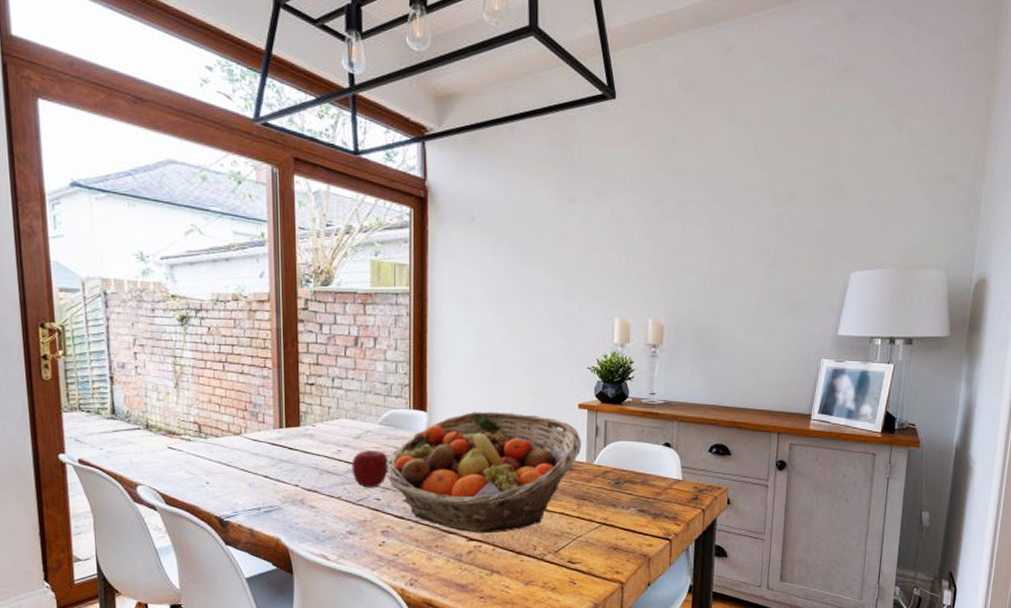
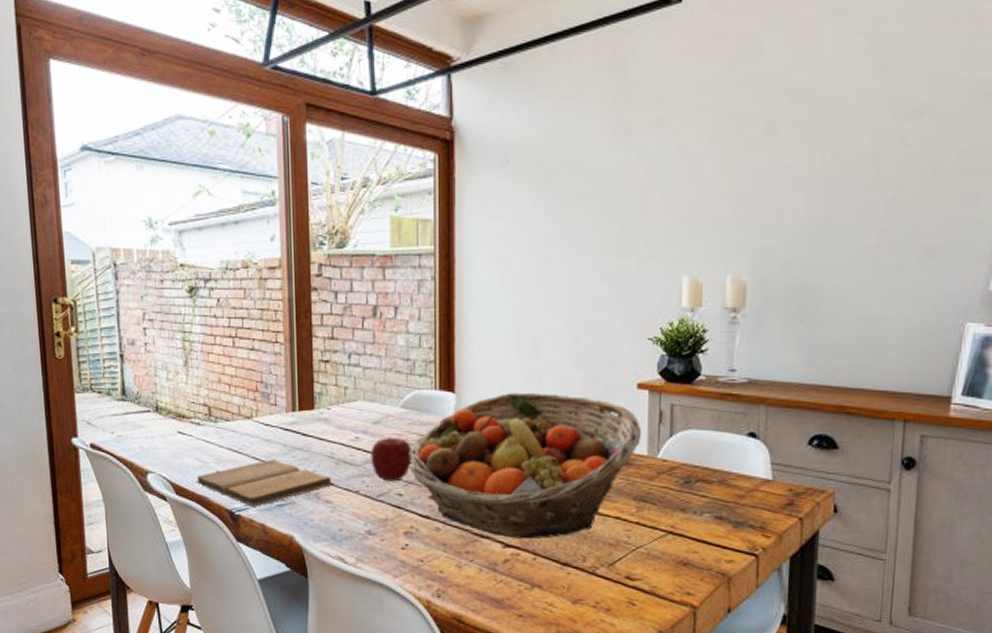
book: none [185,470,317,513] -> present [195,459,333,507]

